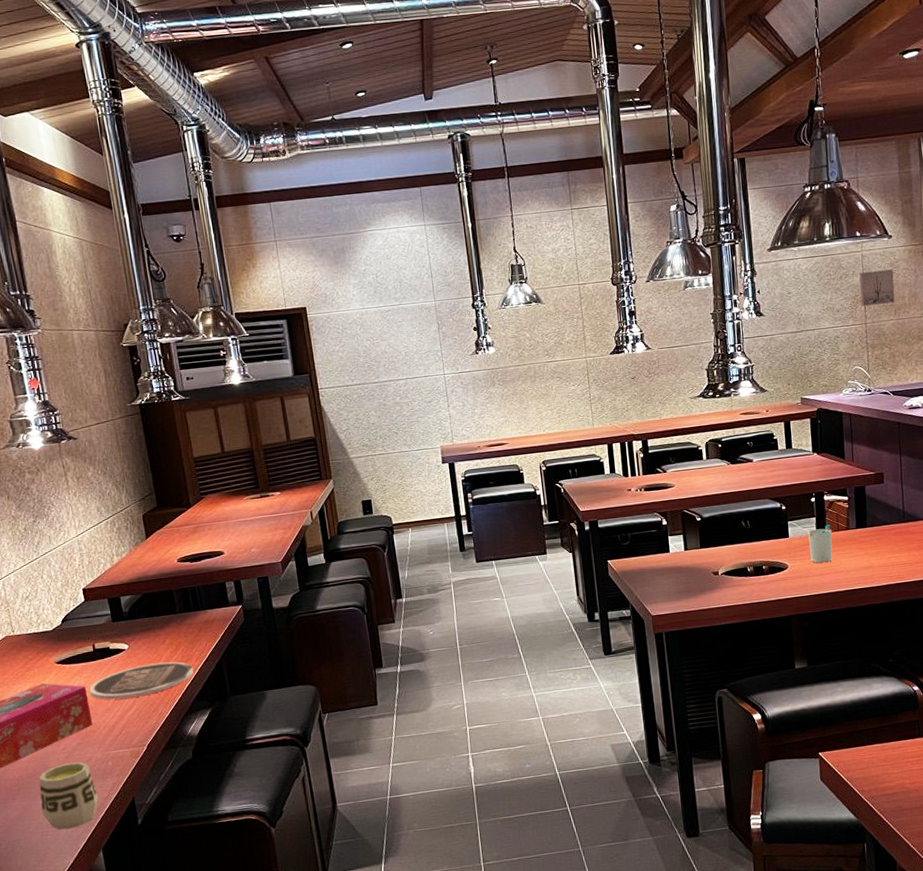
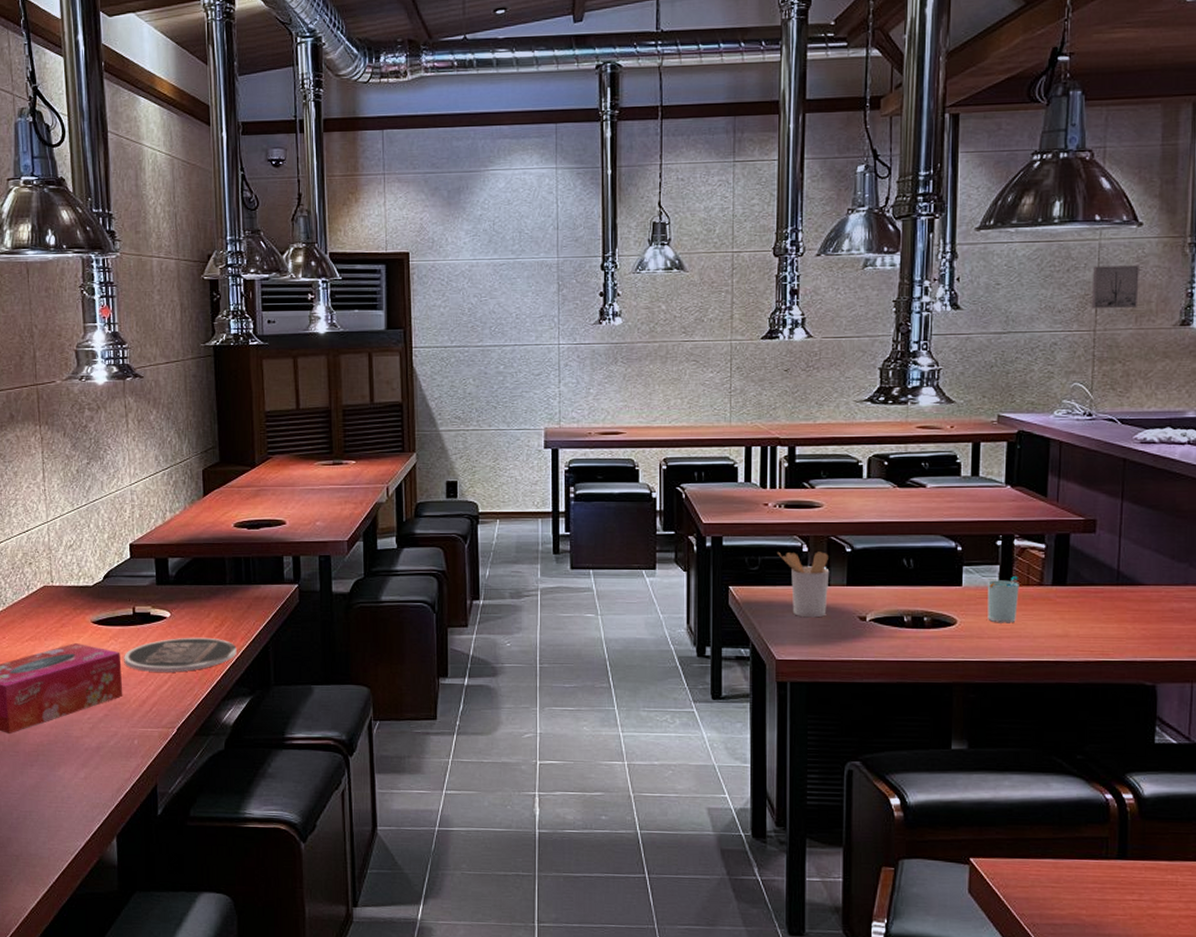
cup: present [39,761,99,830] -> none [58,735,120,808]
utensil holder: none [643,523,687,578] -> present [778,552,830,618]

